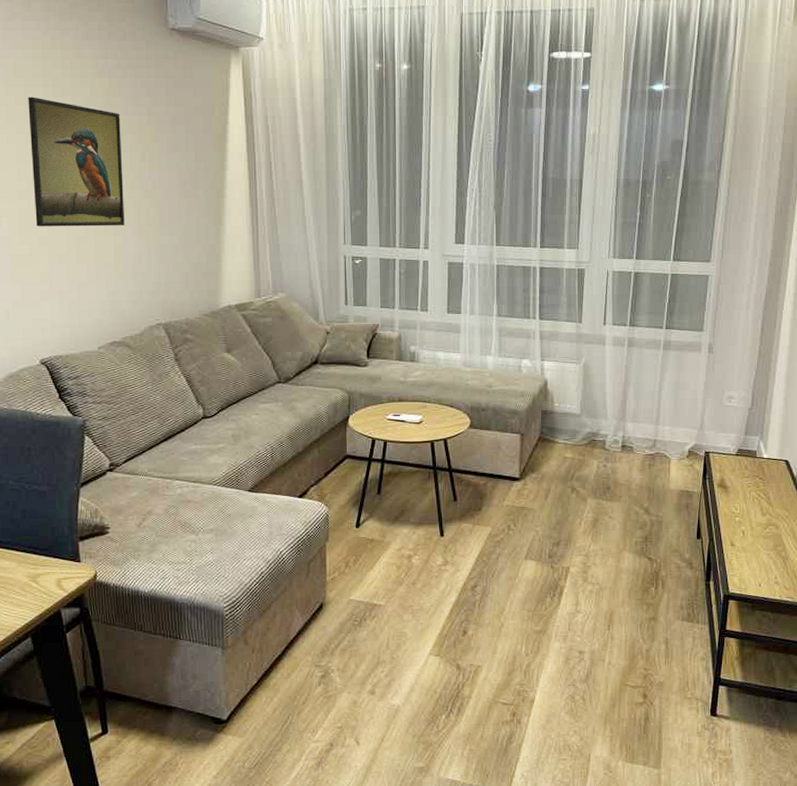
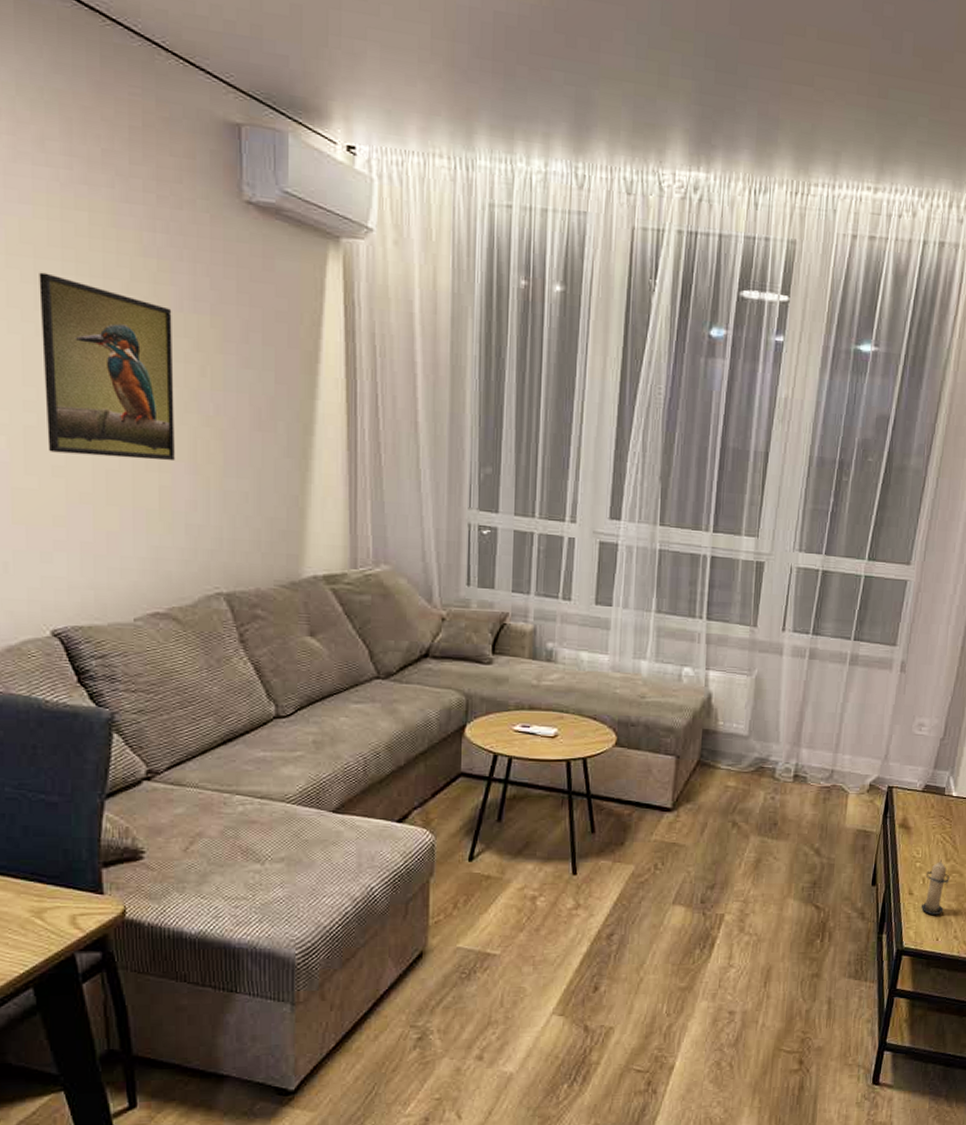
candle: none [742,514,768,563] -> present [920,859,951,915]

